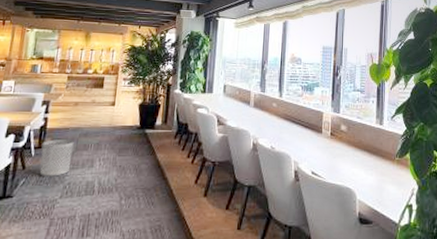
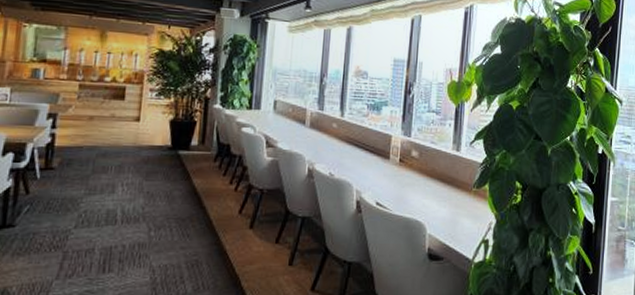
waste bin: present [39,139,74,176] -> none [47,160,90,203]

